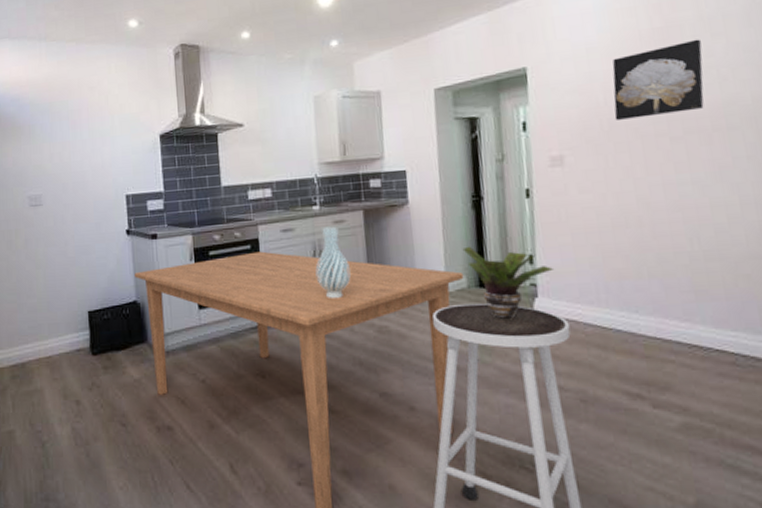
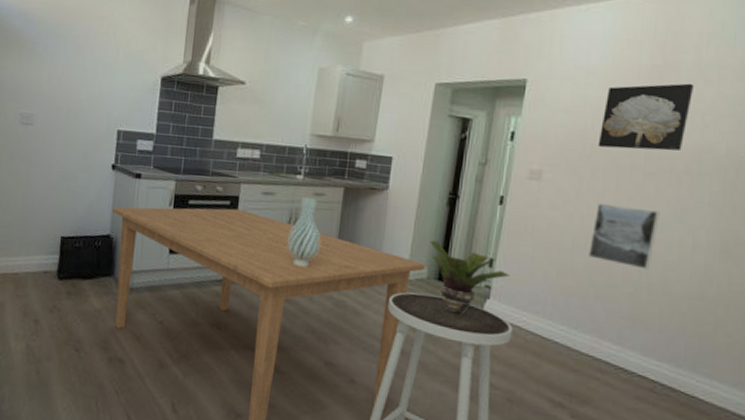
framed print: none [629,174,700,238] -> present [588,203,660,270]

